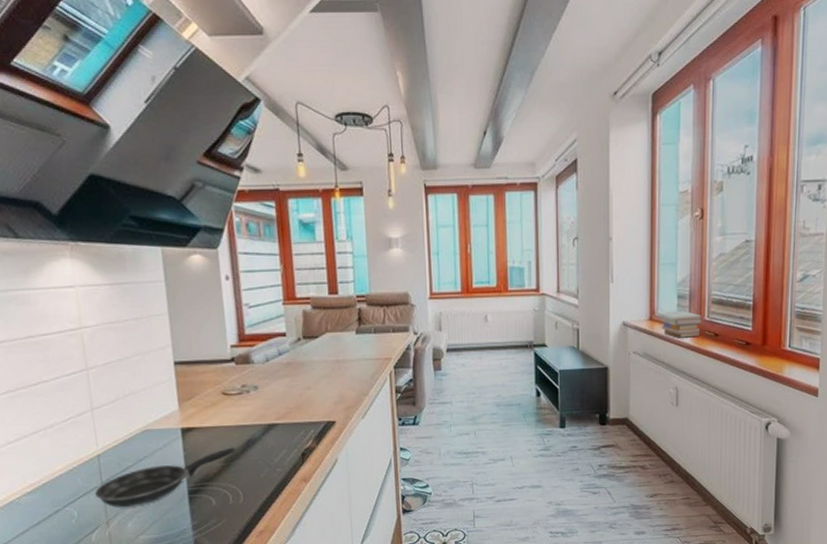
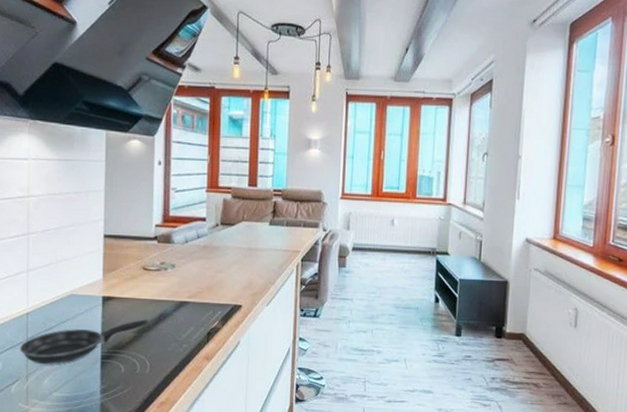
books: present [656,310,702,338] -> none [560,232,607,261]

